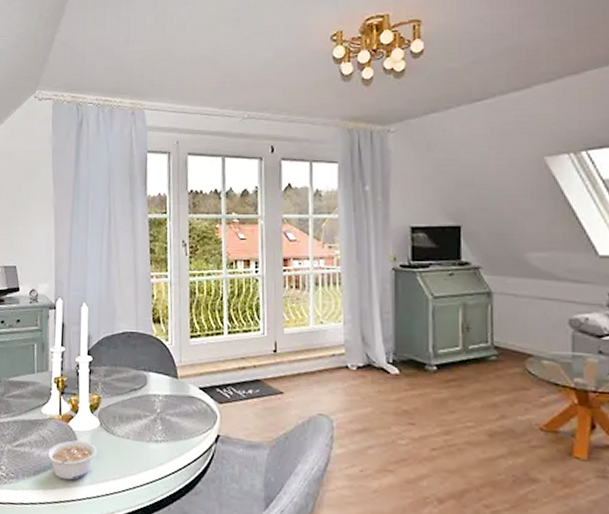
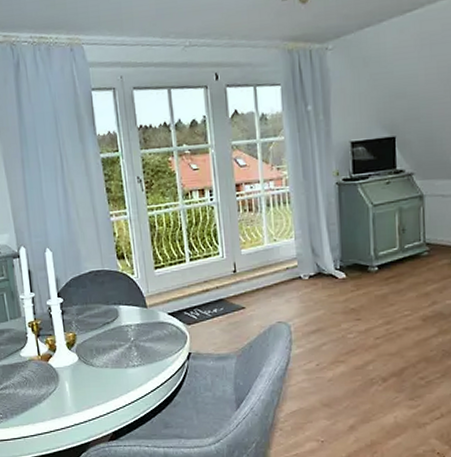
legume: present [46,440,97,480] -> none [30,376,79,412]

